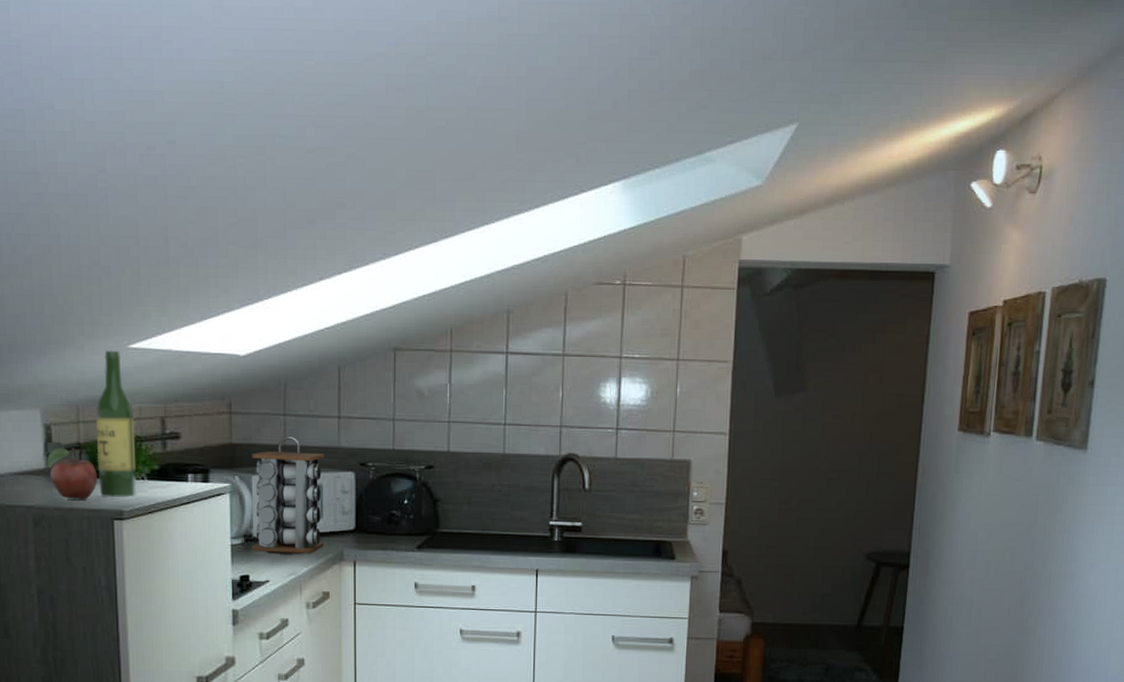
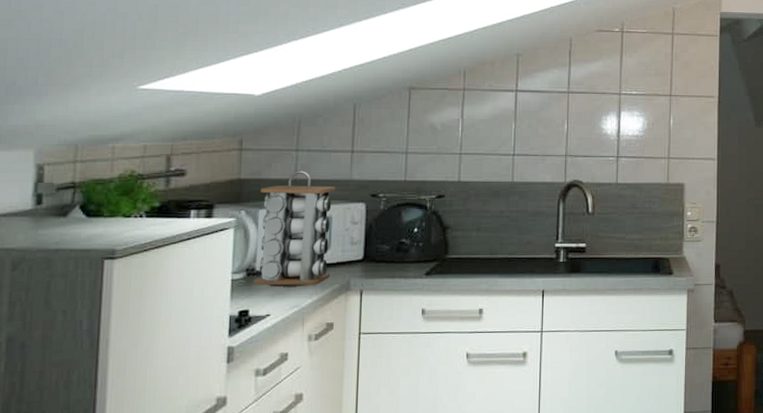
fruit: present [46,448,98,500] -> none [34,188,91,240]
wine bottle: present [96,350,136,498] -> none [91,91,138,237]

